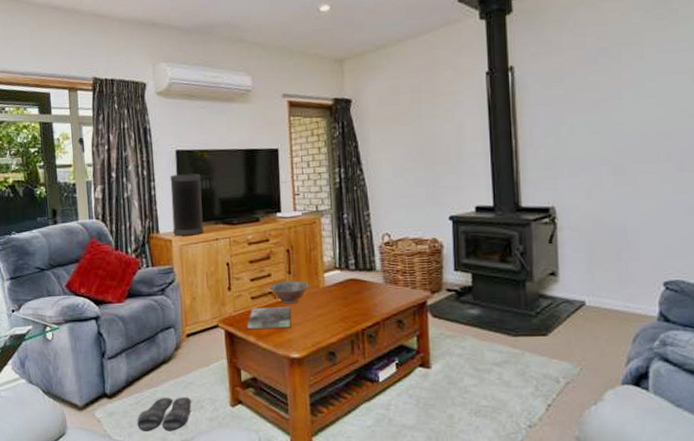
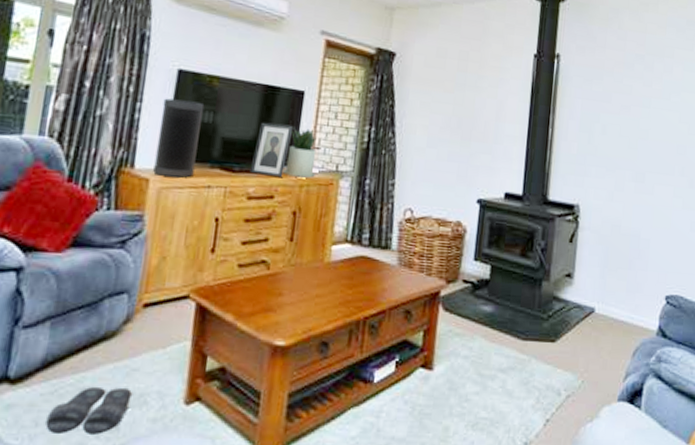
picture frame: none [246,179,275,224] -> present [249,122,294,178]
magazine: present [246,307,291,330] -> none [224,278,285,307]
decorative bowl: present [269,280,310,304] -> none [263,249,313,279]
planter: none [272,179,299,222] -> present [282,127,317,179]

